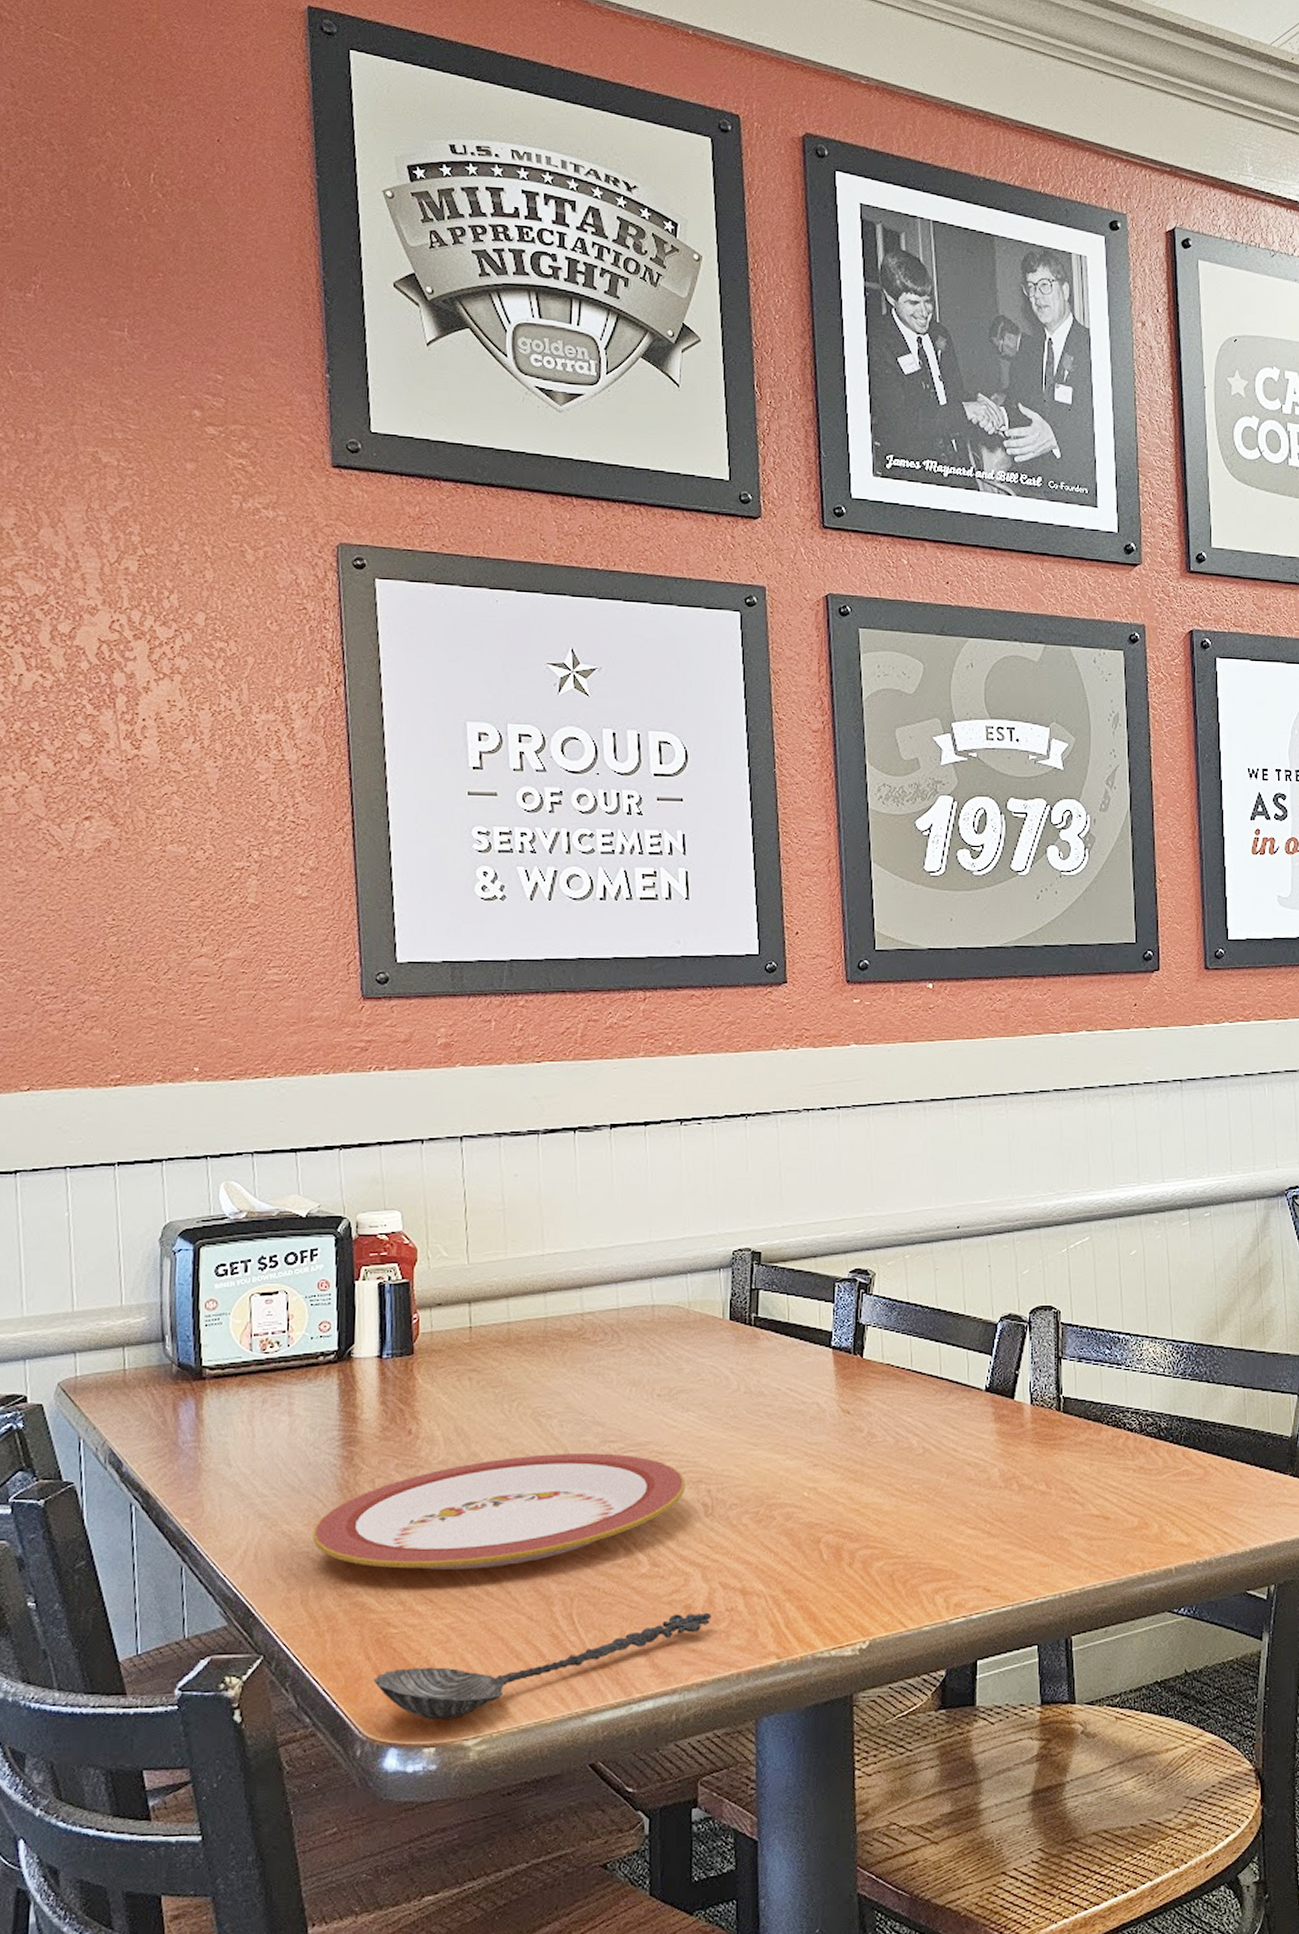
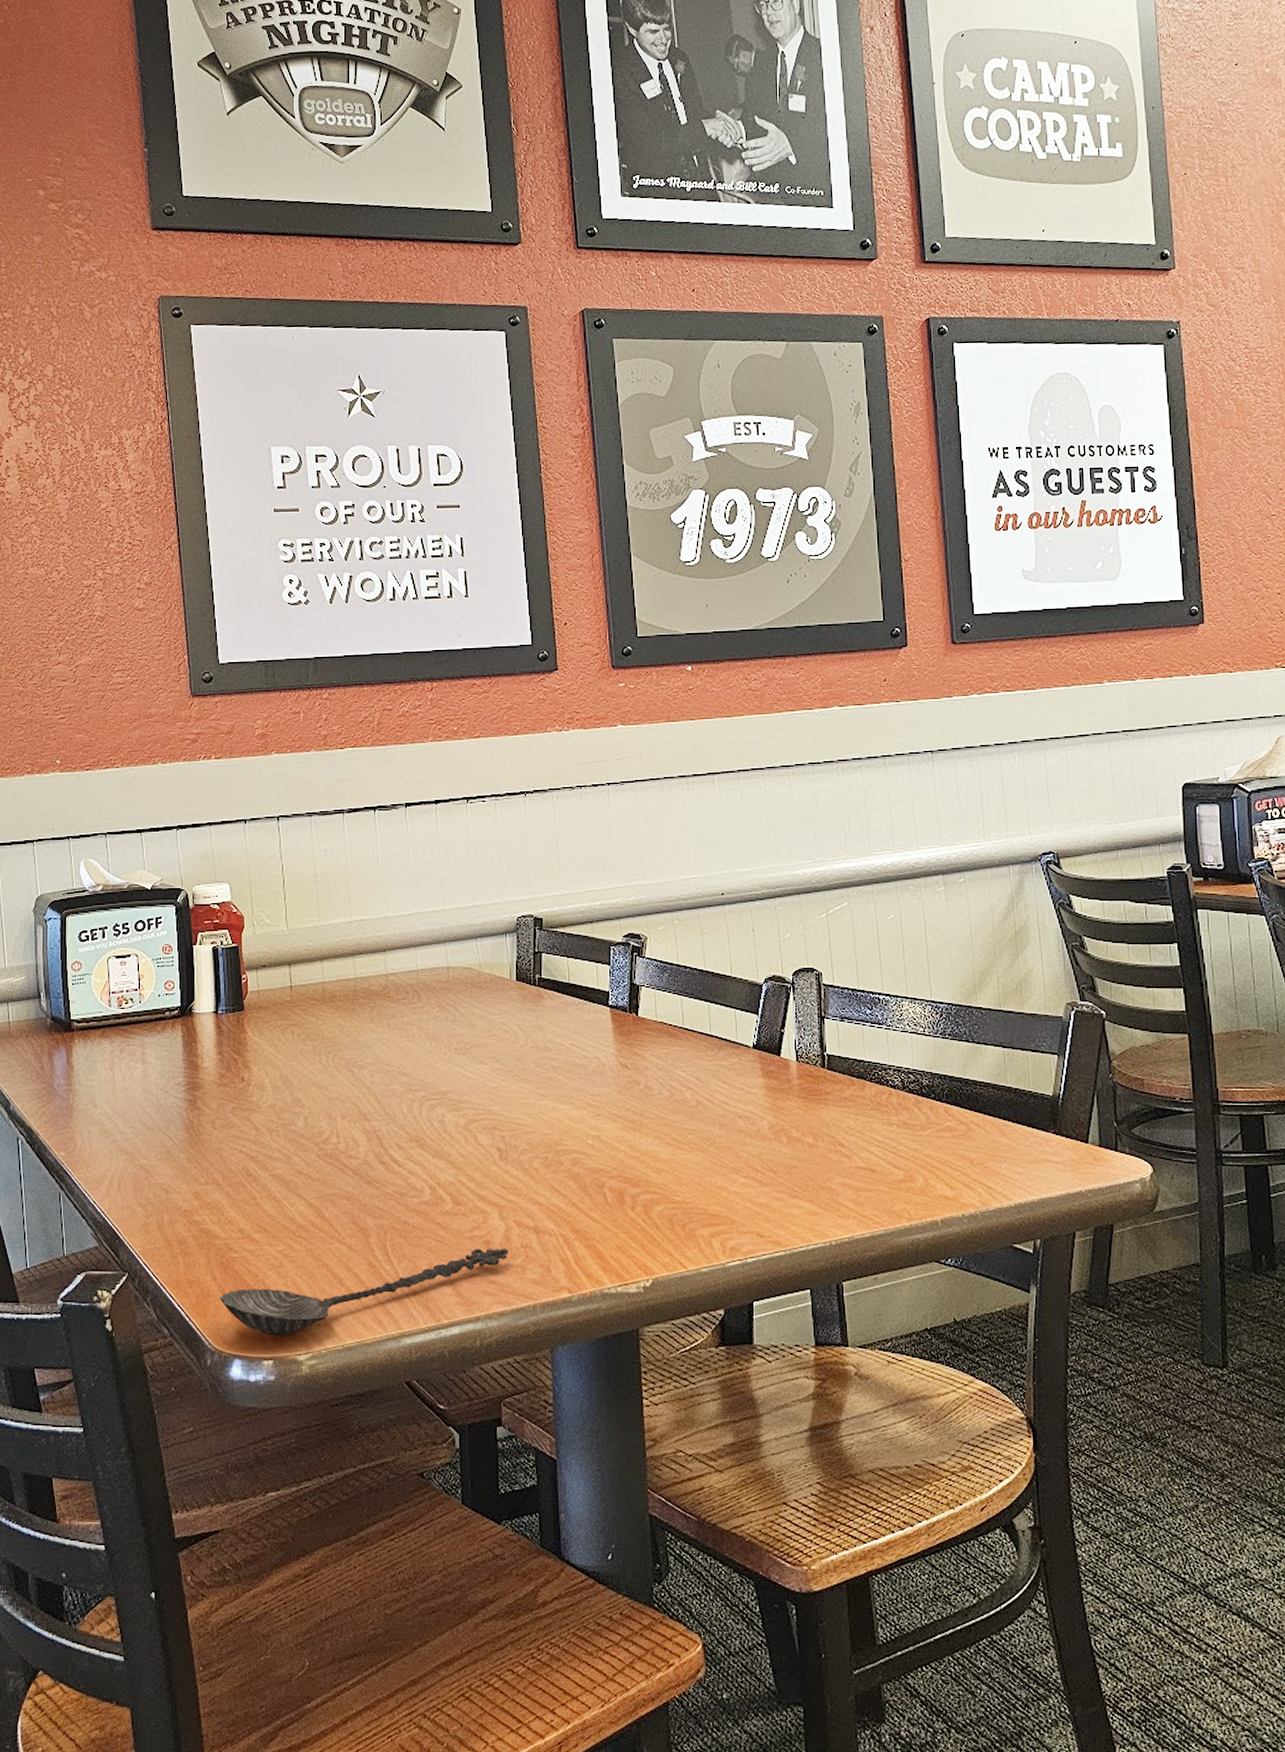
plate: present [312,1453,685,1570] -> none [165,1101,481,1202]

